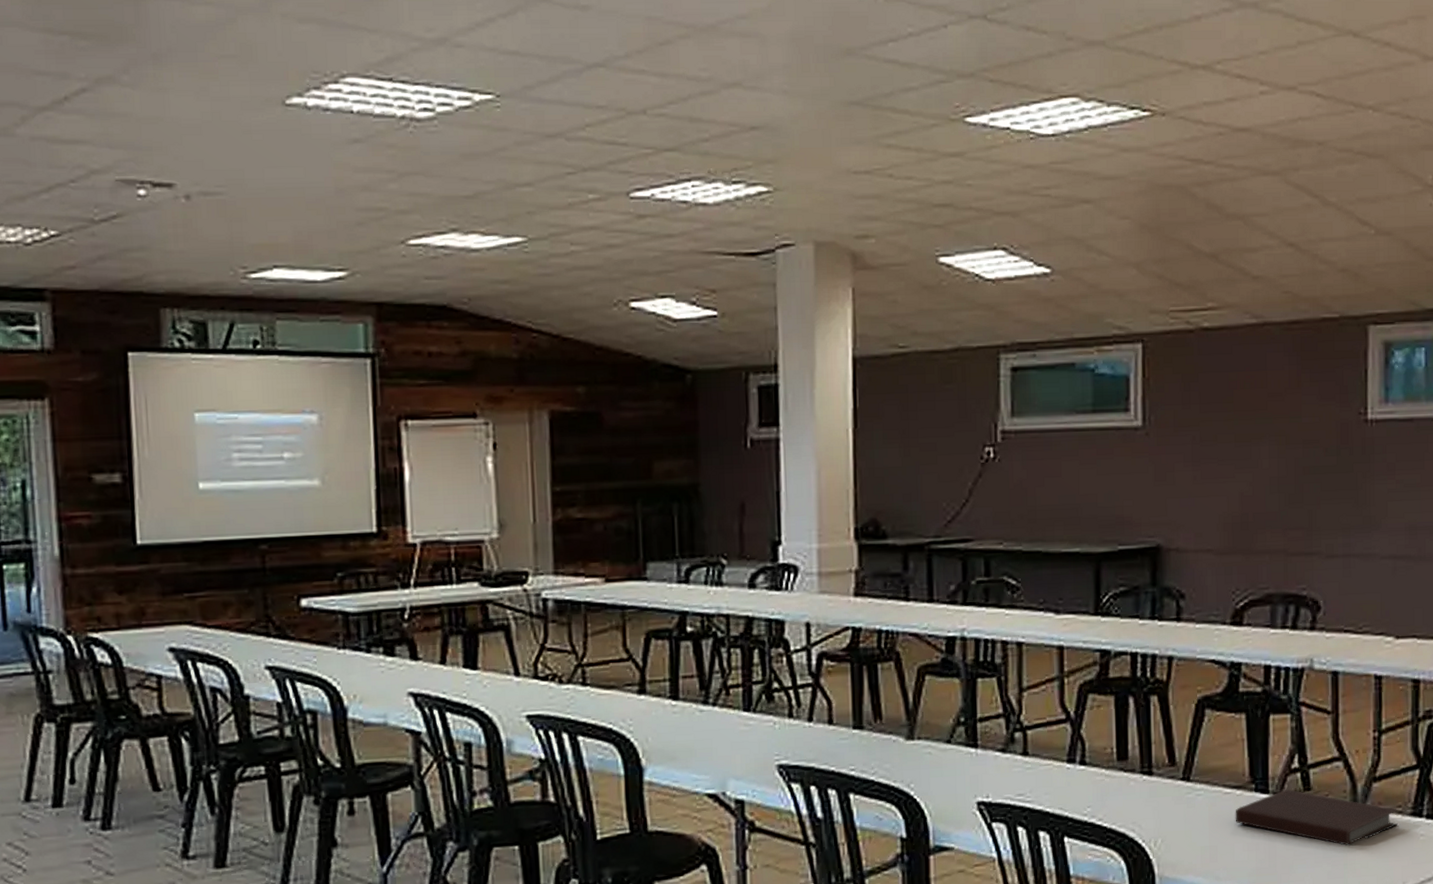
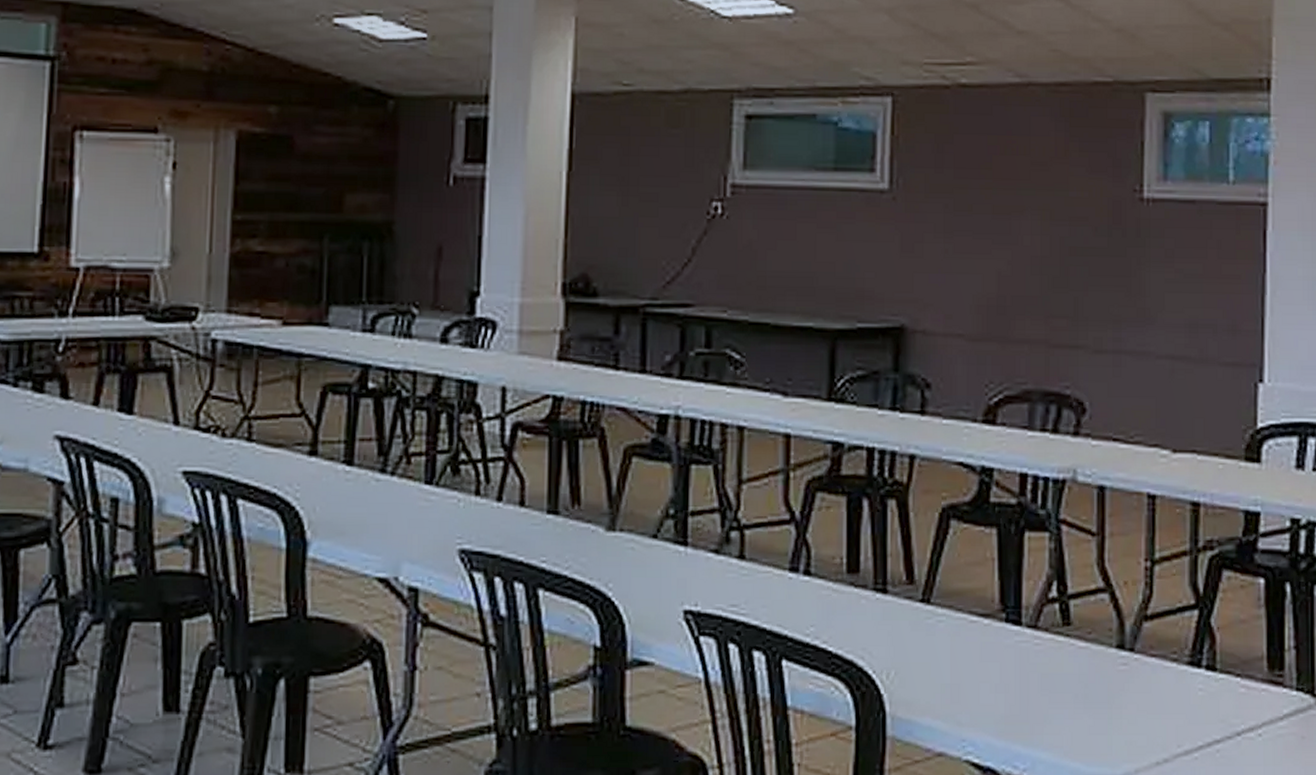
notebook: present [1235,789,1398,846] -> none [981,623,1172,696]

